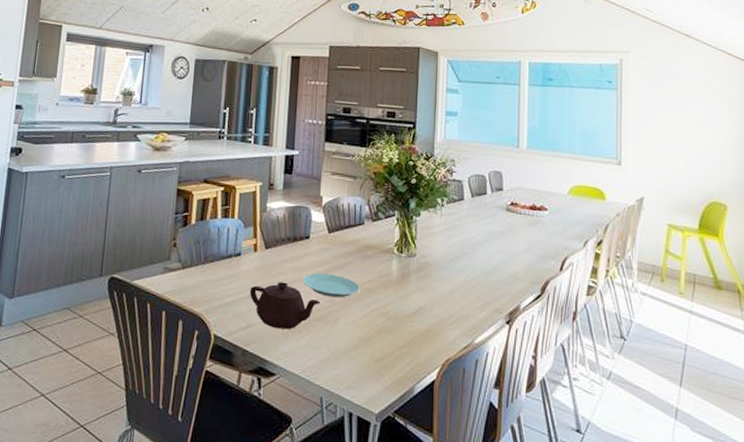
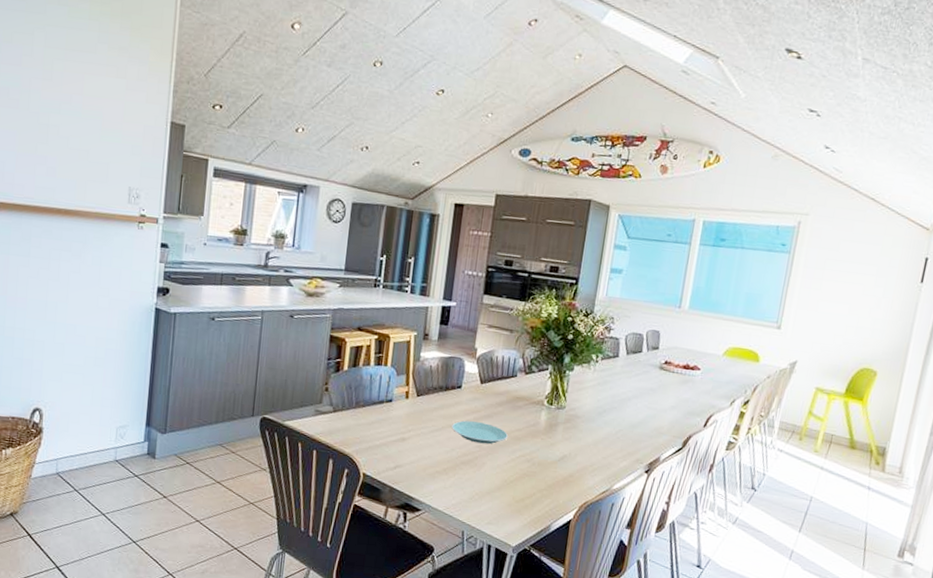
teapot: present [249,282,320,330] -> none [399,427,468,471]

